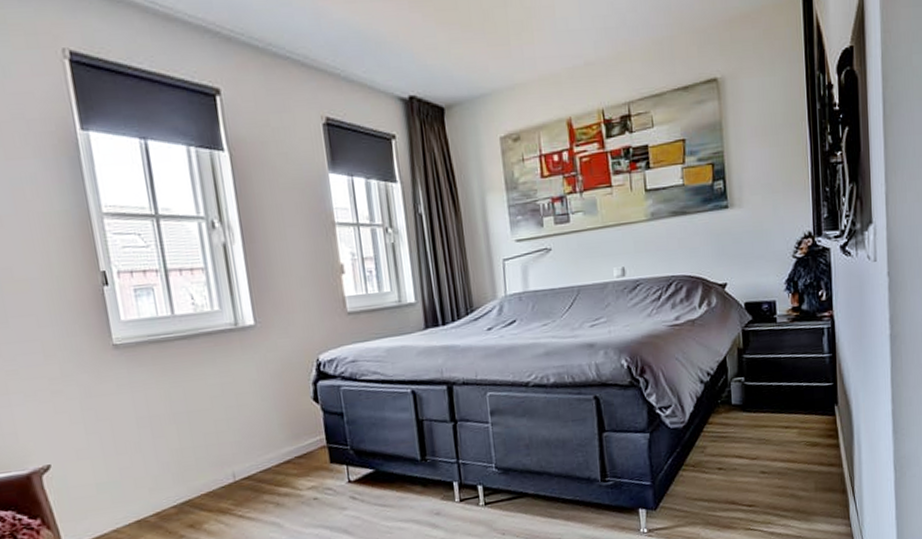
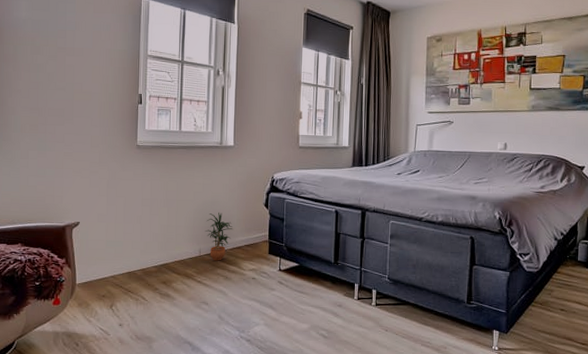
potted plant: none [234,418,275,485] -> present [205,212,233,261]

